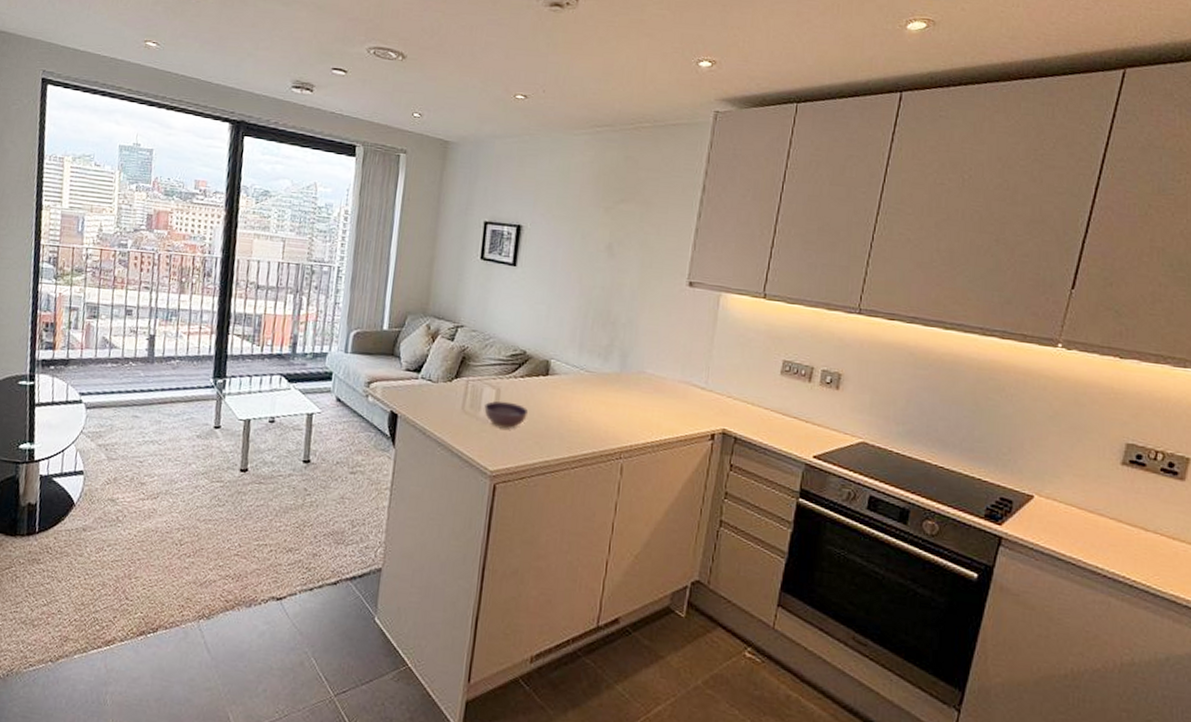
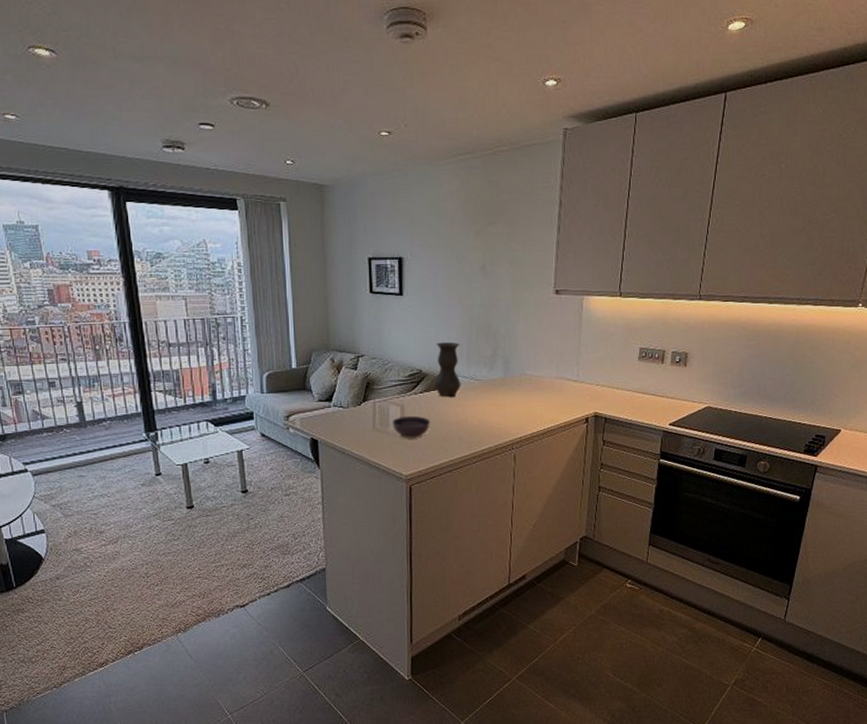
vase: none [537,322,573,388] -> present [434,341,461,398]

